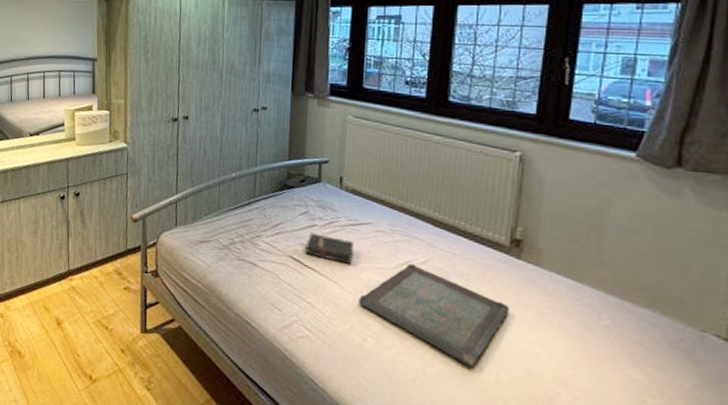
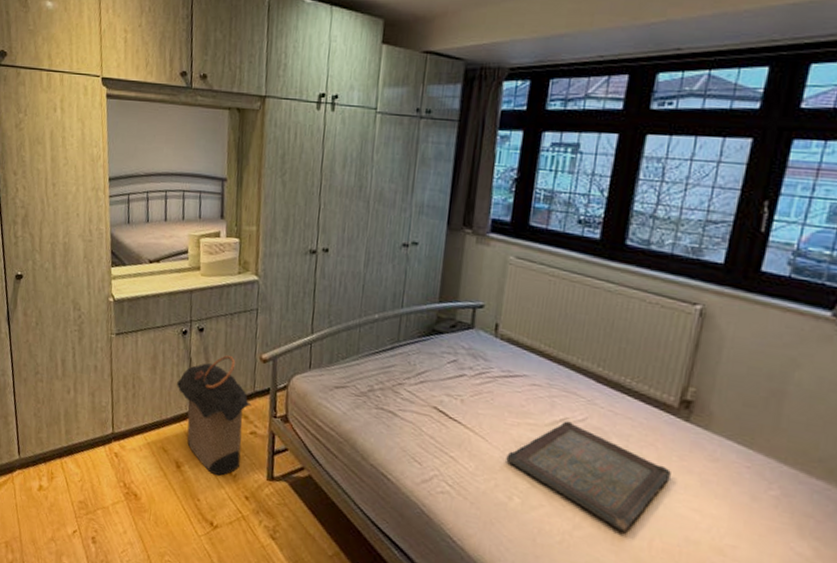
laundry hamper: none [56,217,125,331] -> present [177,355,252,476]
hardback book: present [305,232,353,264] -> none [451,382,505,418]

